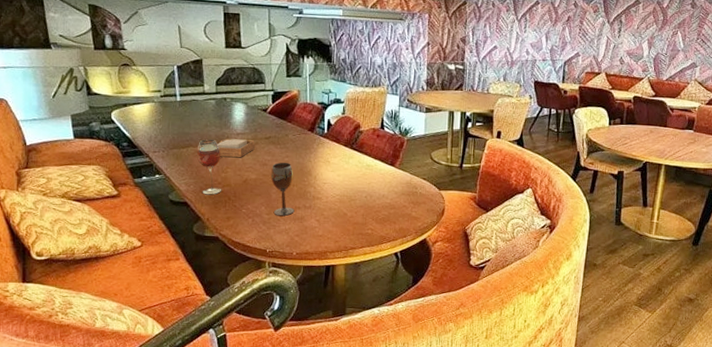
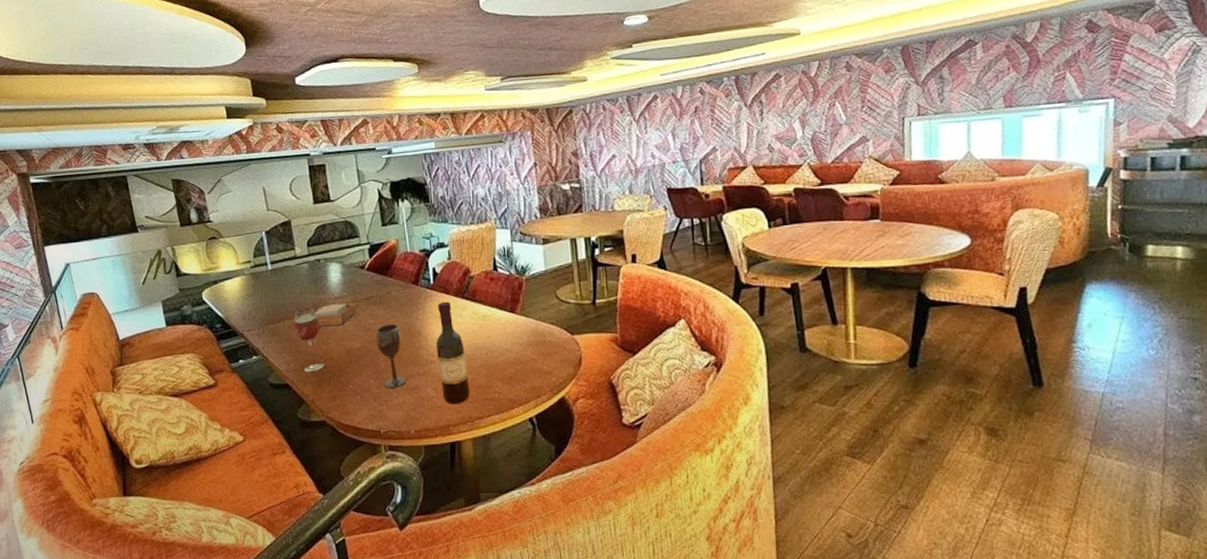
wine bottle: none [323,149,348,236] -> present [436,301,471,405]

